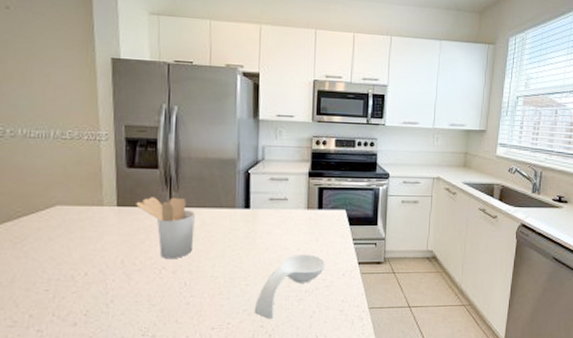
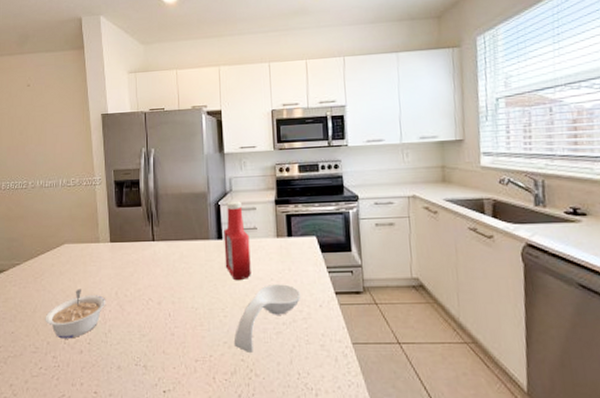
legume: none [27,256,109,311] -> present [45,289,106,339]
utensil holder: present [136,197,195,260] -> none [125,231,175,291]
ketchup bottle: none [251,170,279,250] -> present [224,201,251,281]

